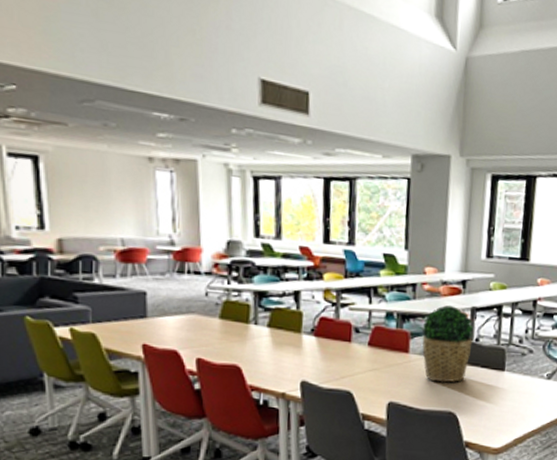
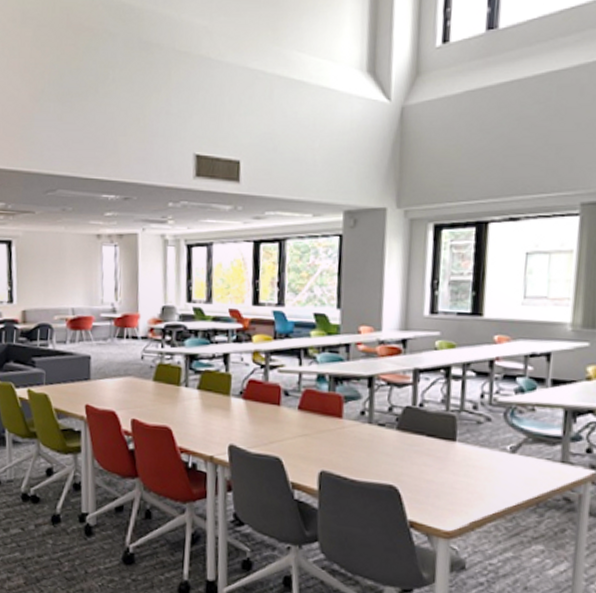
potted plant: present [422,305,474,383] -> none [356,367,417,452]

